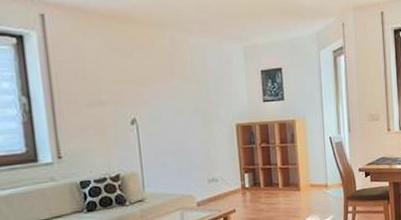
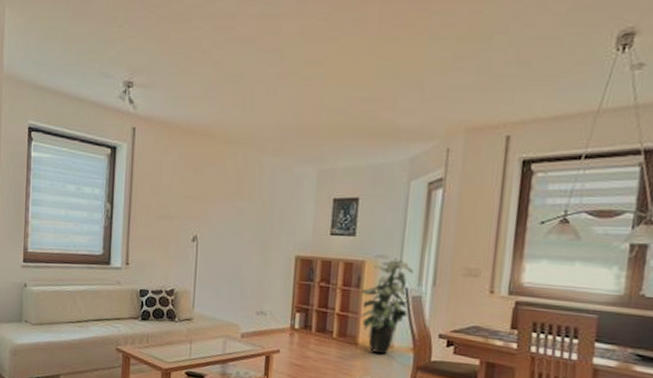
indoor plant: none [295,112,335,194] -> present [360,254,413,355]

